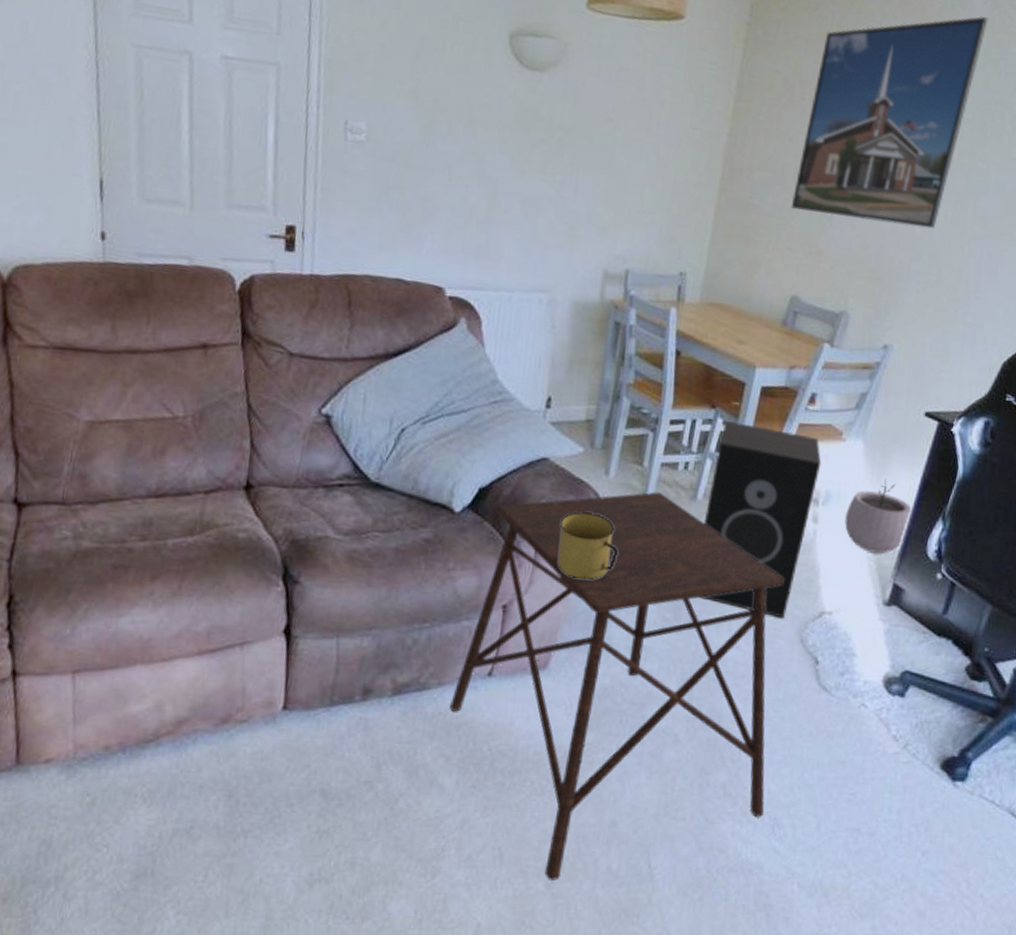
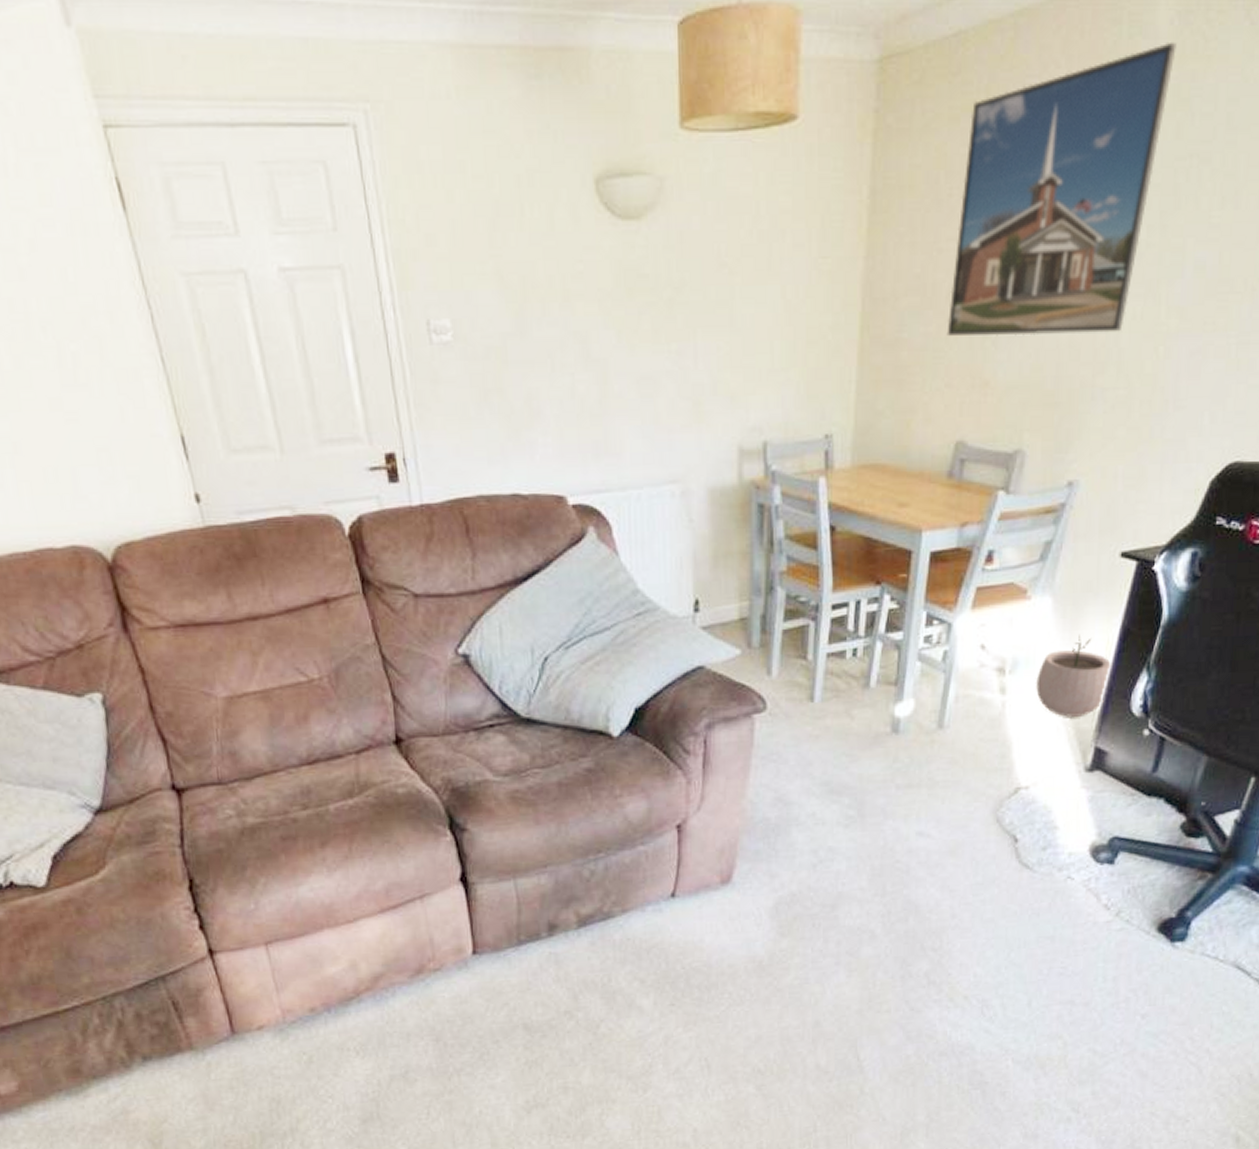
side table: present [450,492,784,881] -> none [637,685,973,1083]
mug: present [557,511,618,581] -> none [725,717,790,789]
speaker: present [700,420,822,619] -> none [879,595,1005,800]

